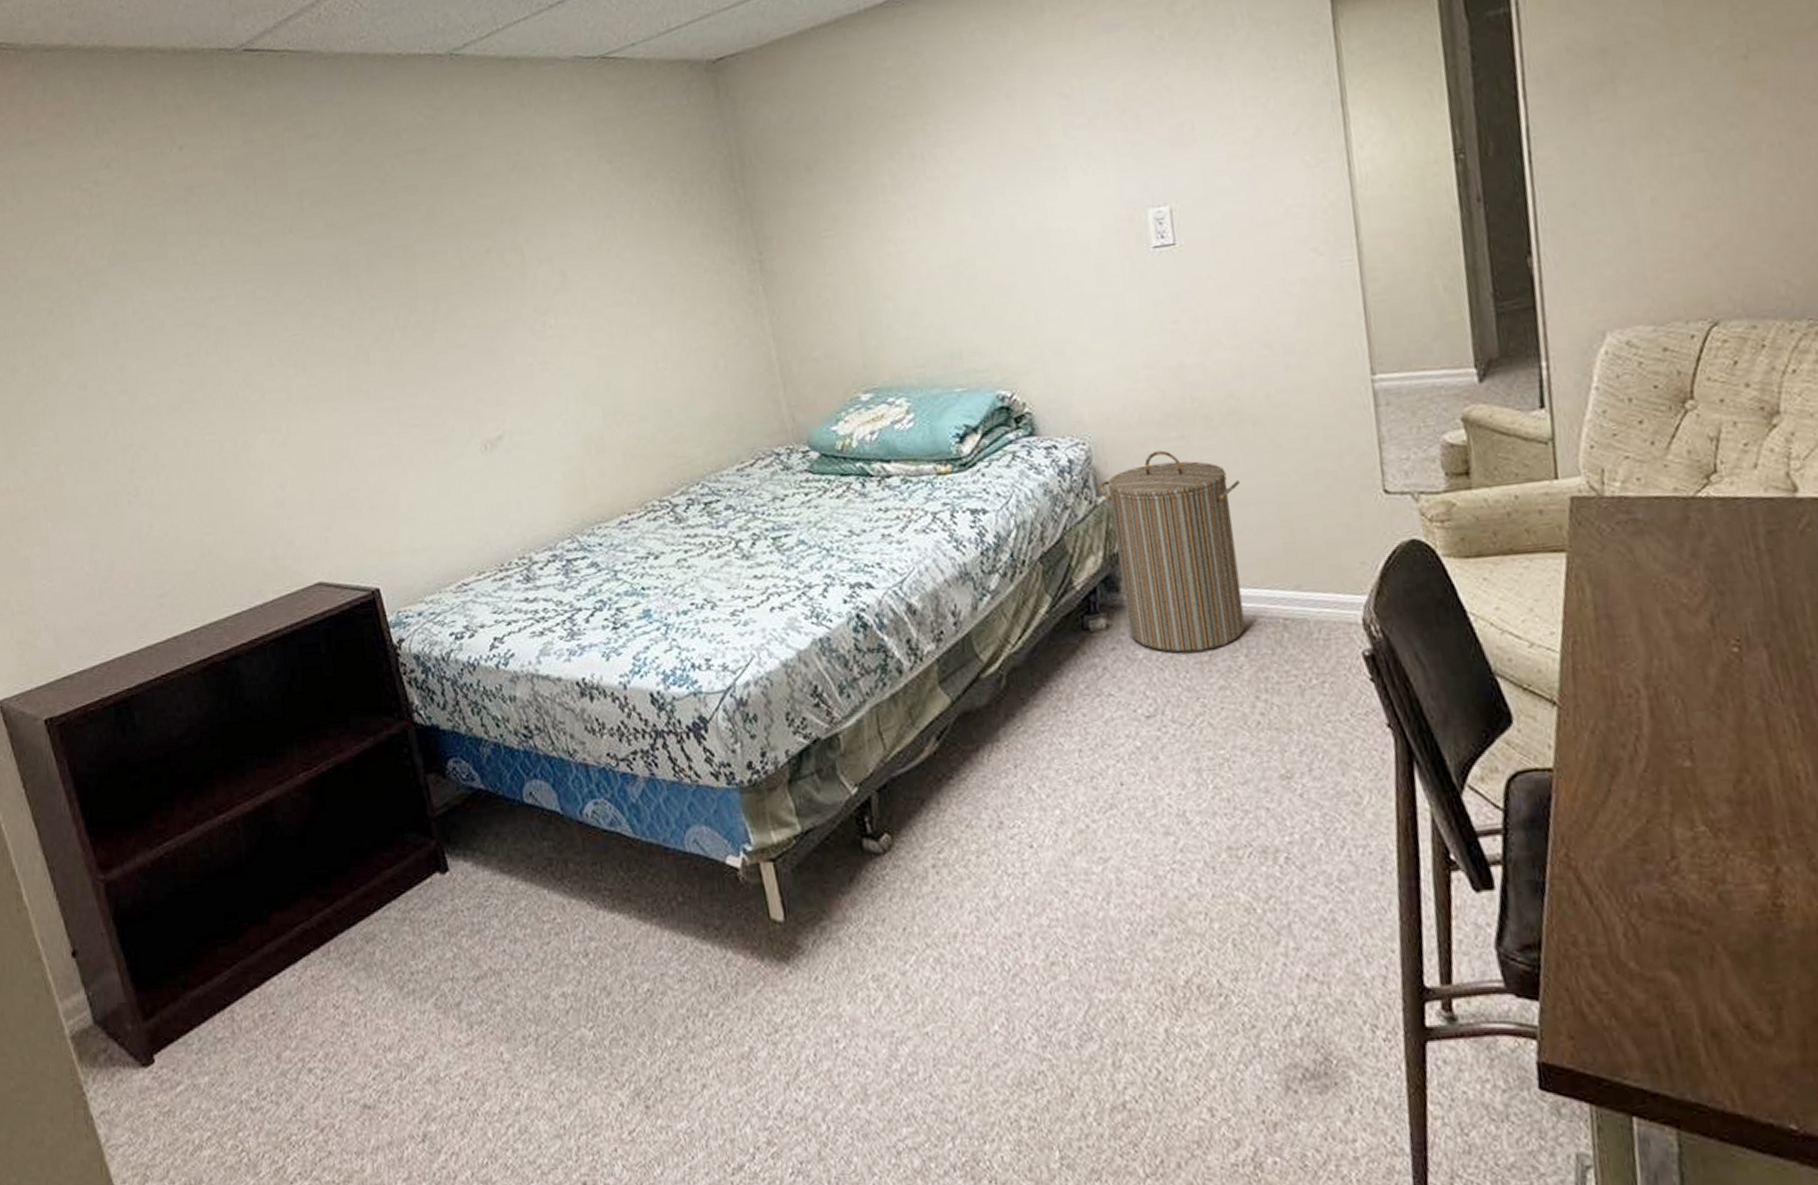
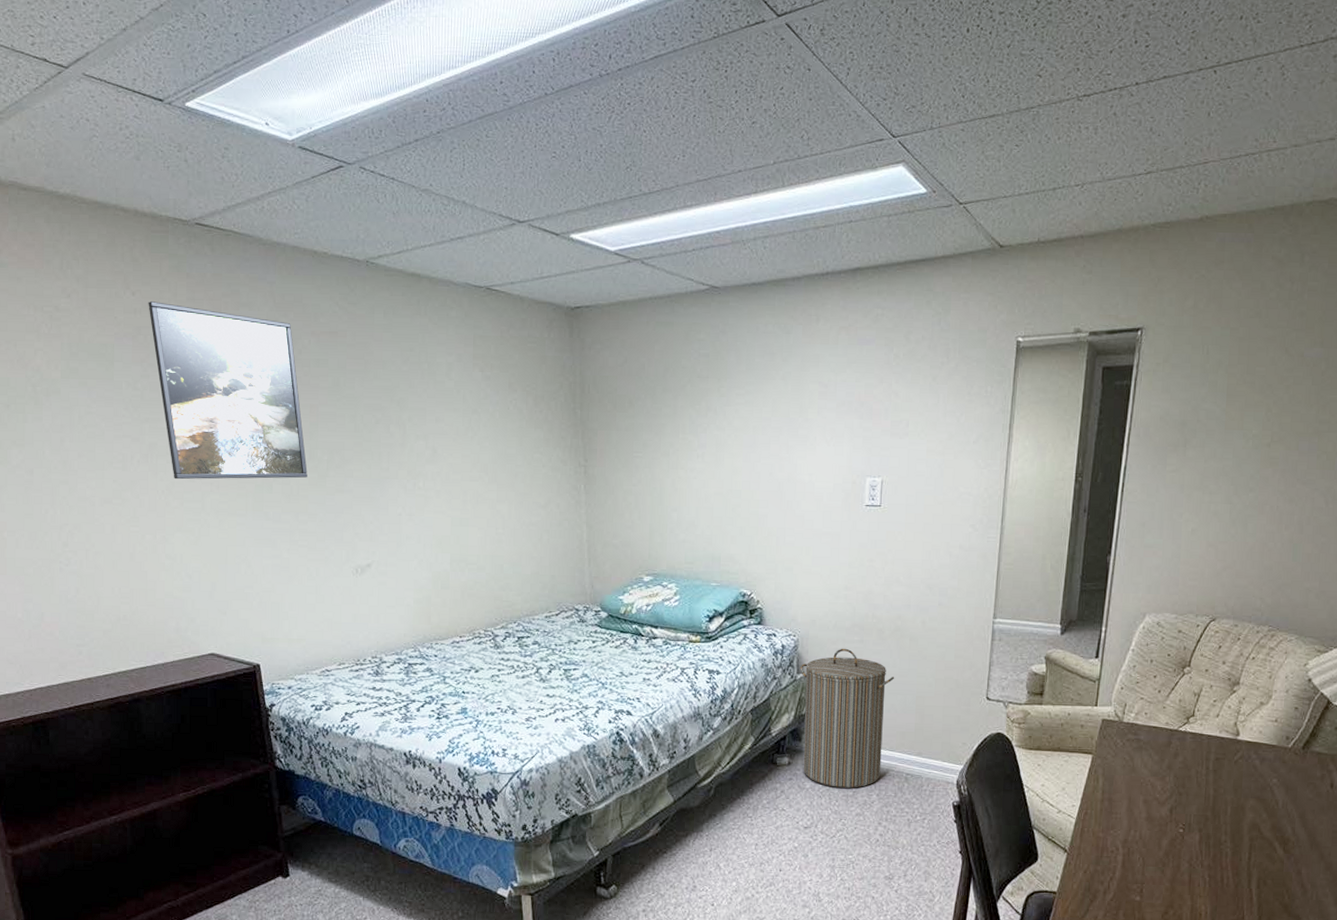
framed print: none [199,148,410,367] -> present [148,301,308,480]

